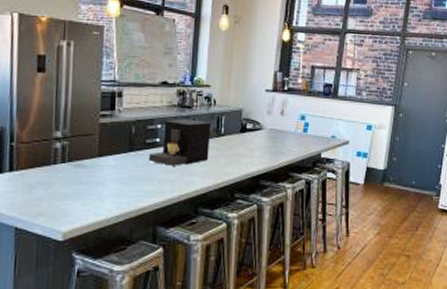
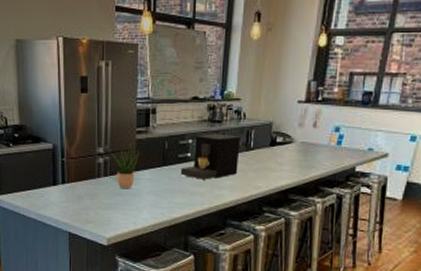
potted plant: none [70,125,106,177] -> present [111,141,142,189]

